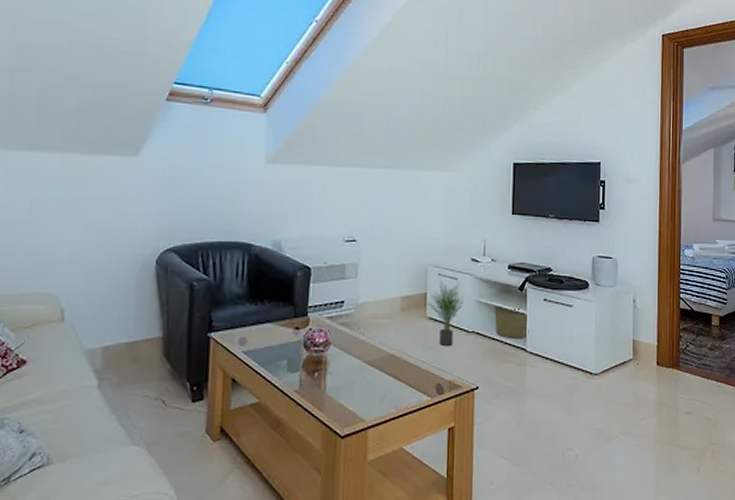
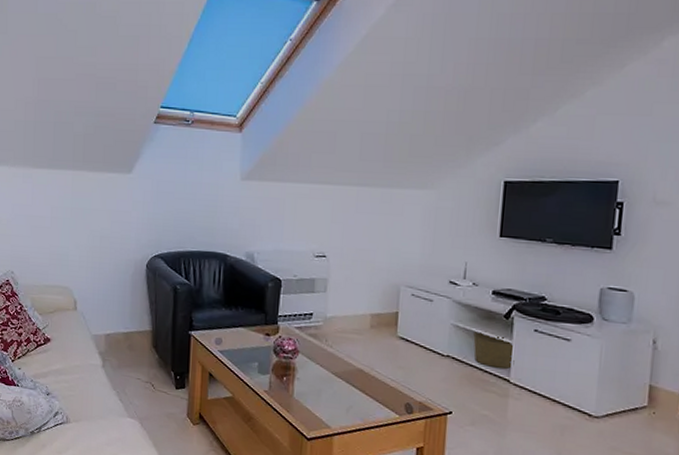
potted plant: present [425,281,463,346] -> none [397,302,438,367]

